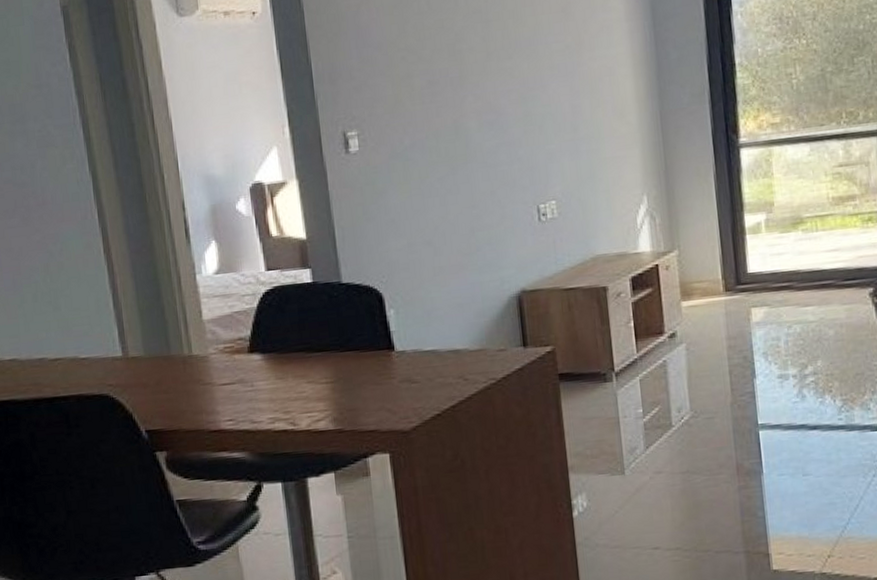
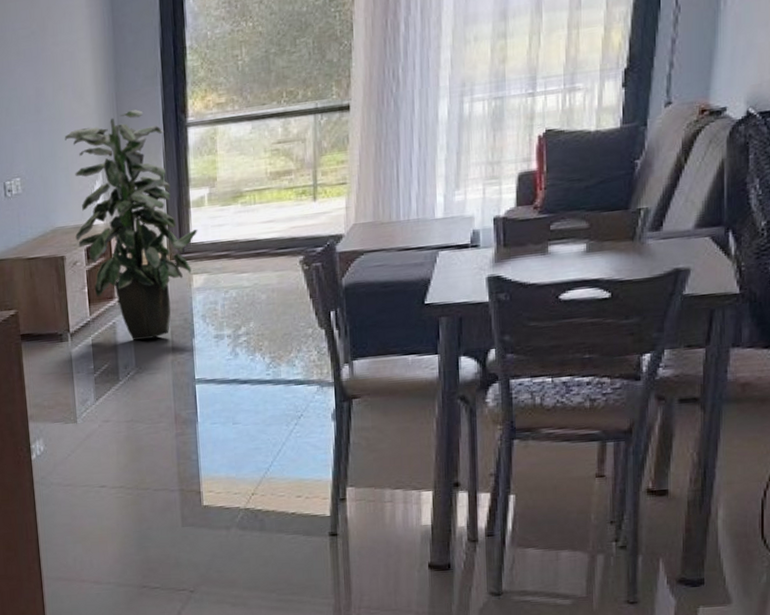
indoor plant: none [604,129,756,381] -> present [64,109,198,340]

